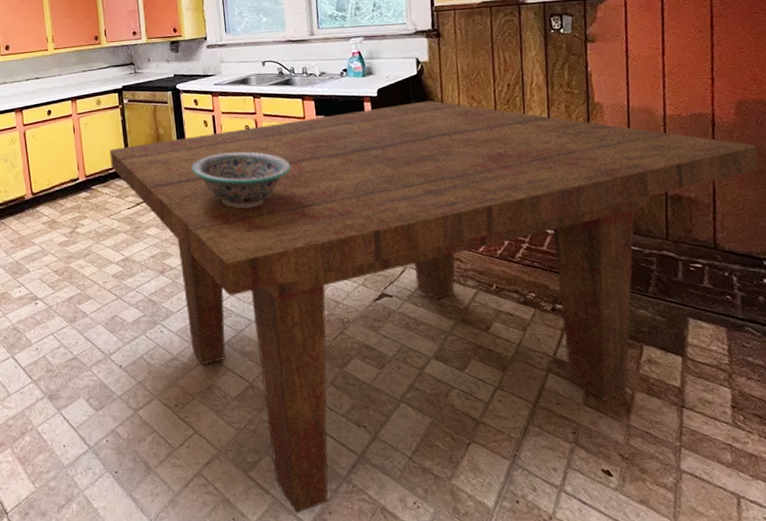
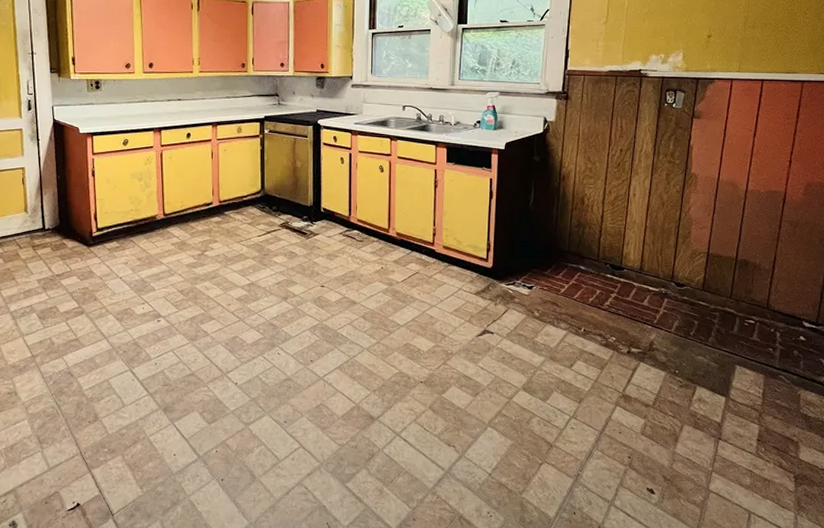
dining table: present [110,100,758,513] -> none [246,158,815,519]
decorative bowl: present [192,152,291,209] -> none [324,190,418,244]

